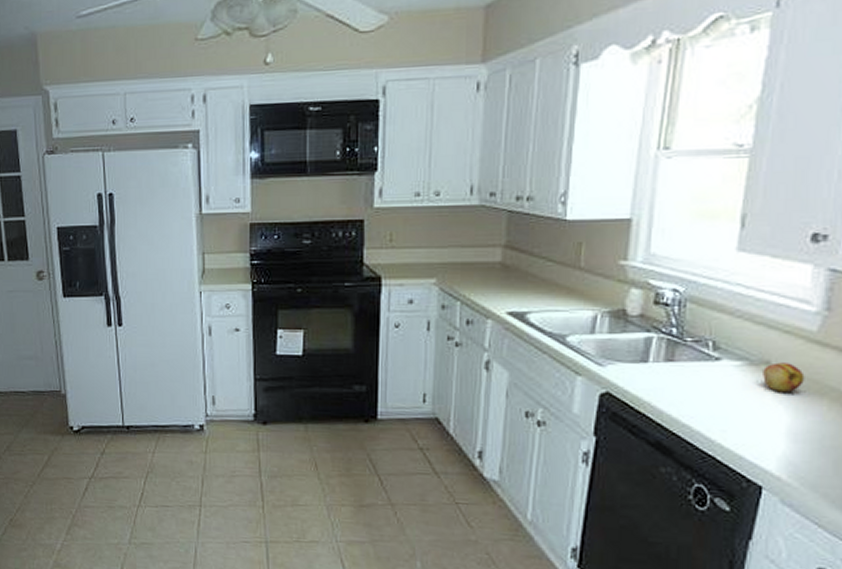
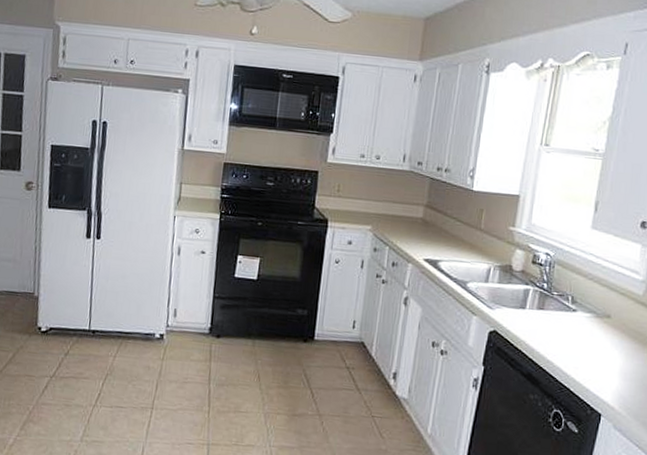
fruit: present [763,362,805,392] -> none [605,317,633,340]

